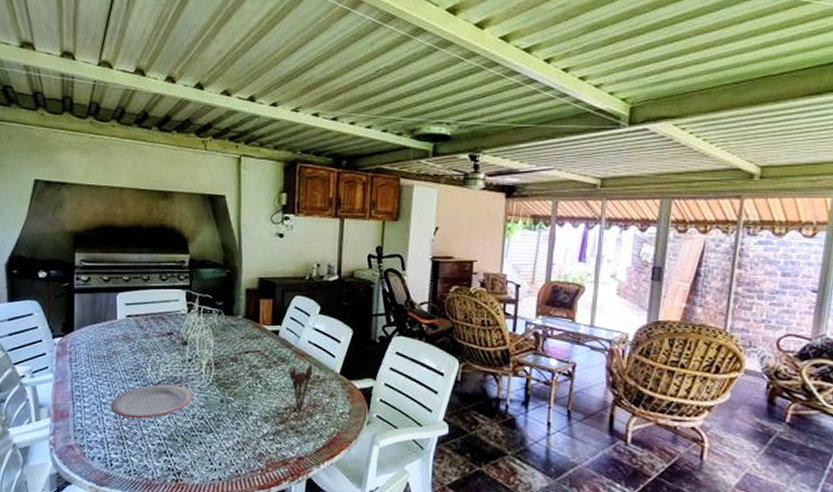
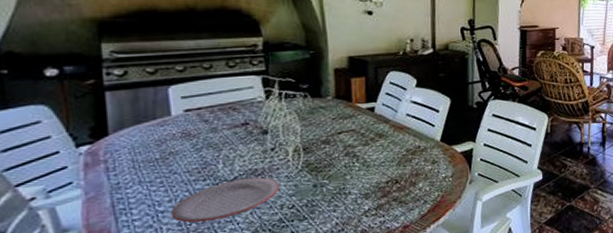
utensil holder: present [289,364,313,414] -> none [388,135,413,185]

